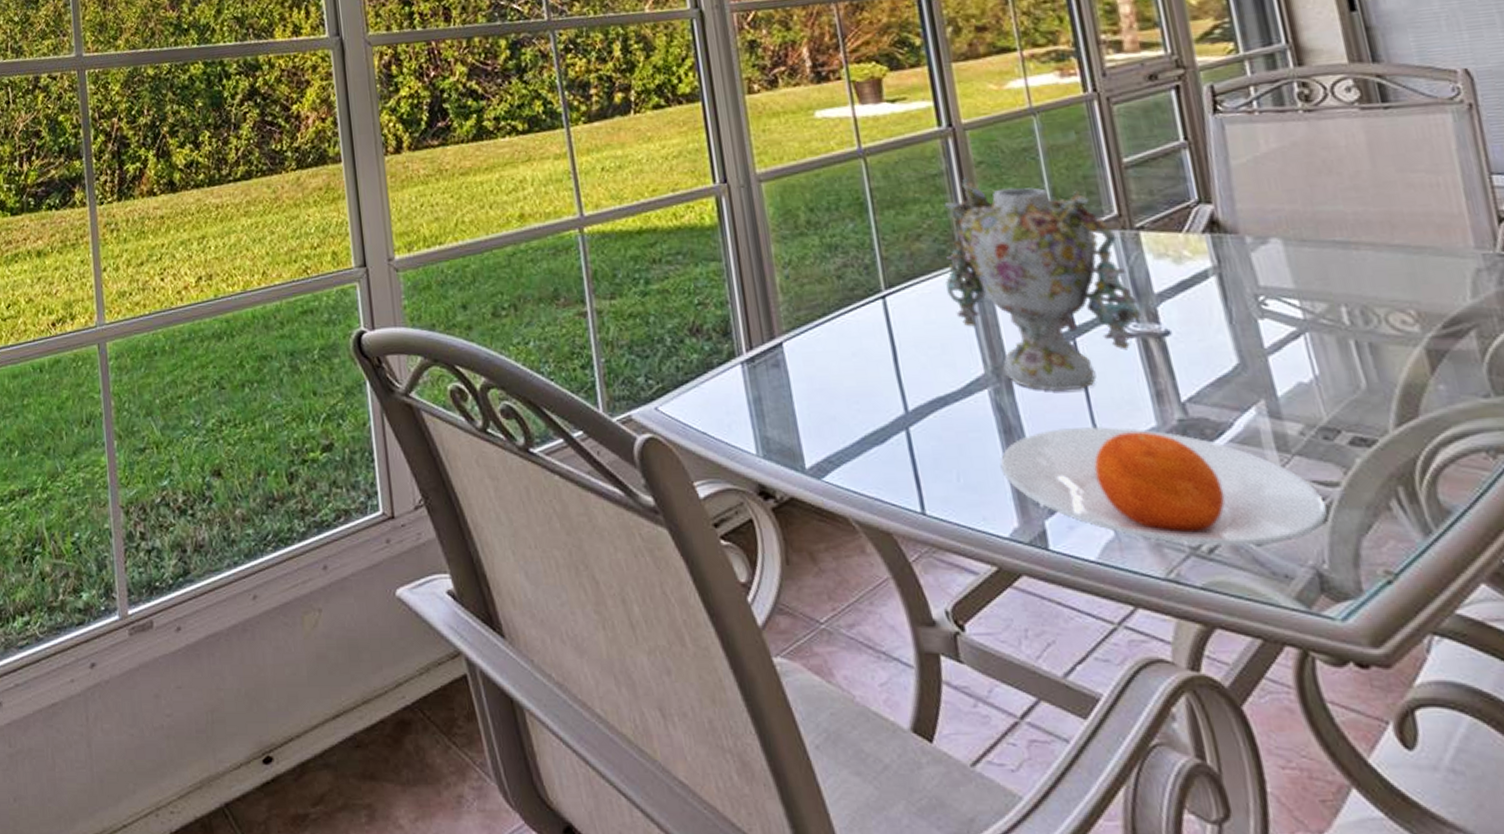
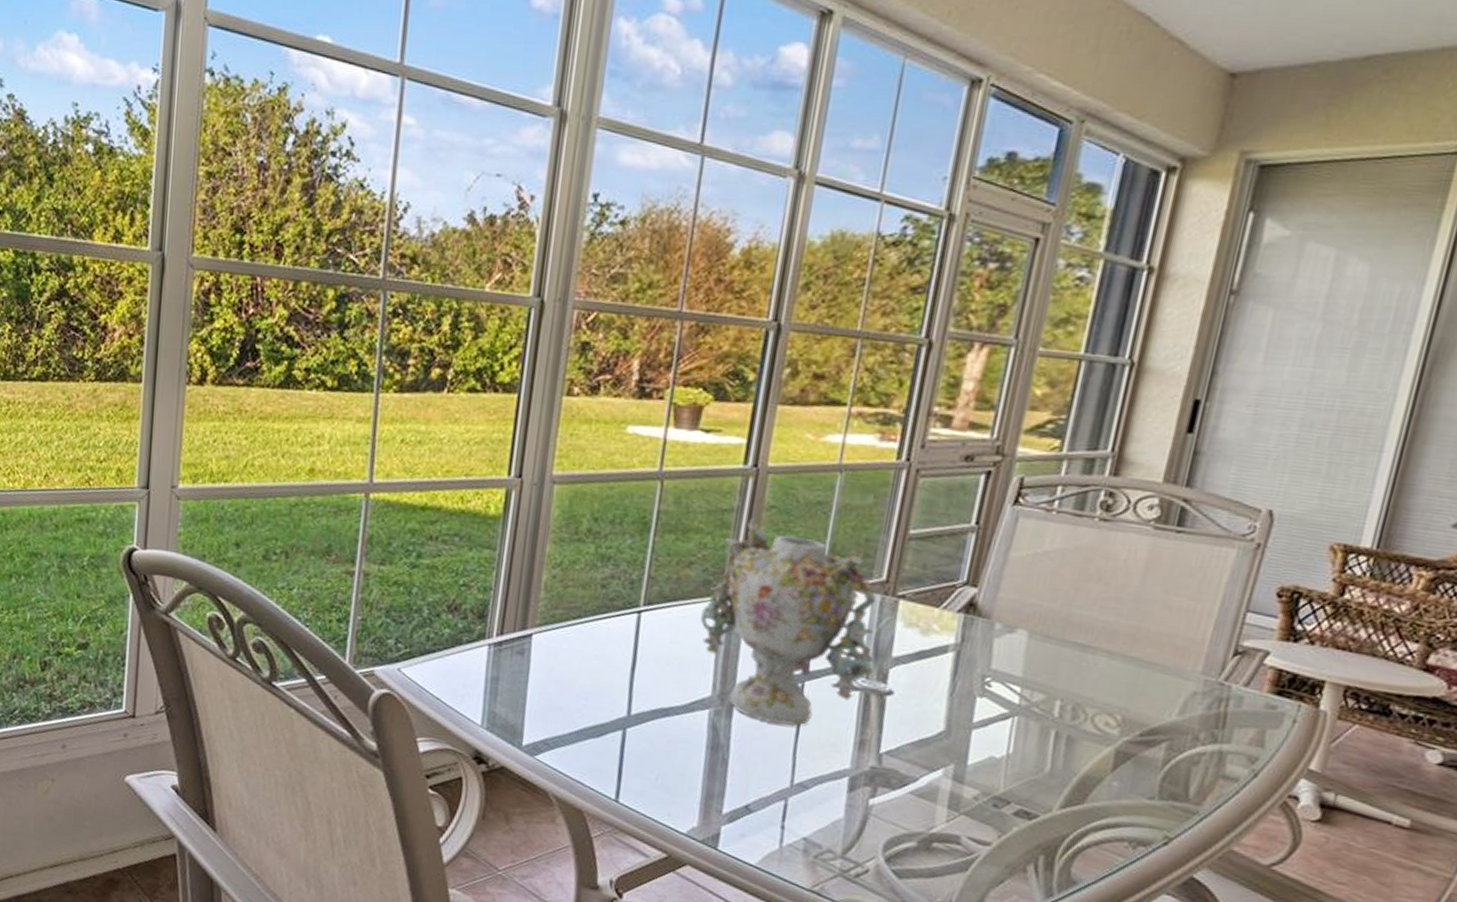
plate: present [1000,426,1328,547] -> none [697,753,972,881]

